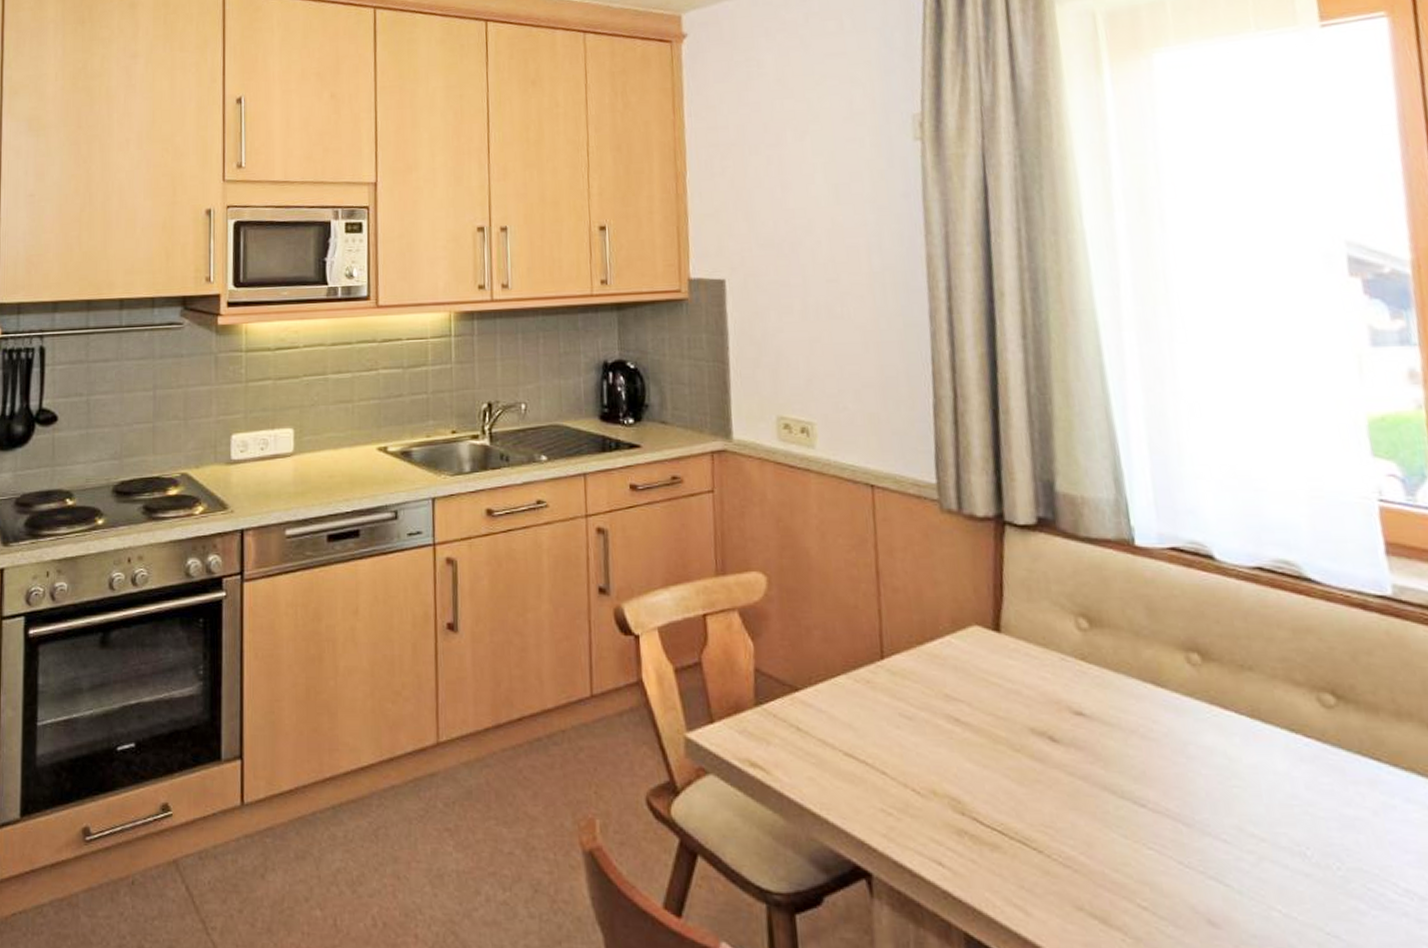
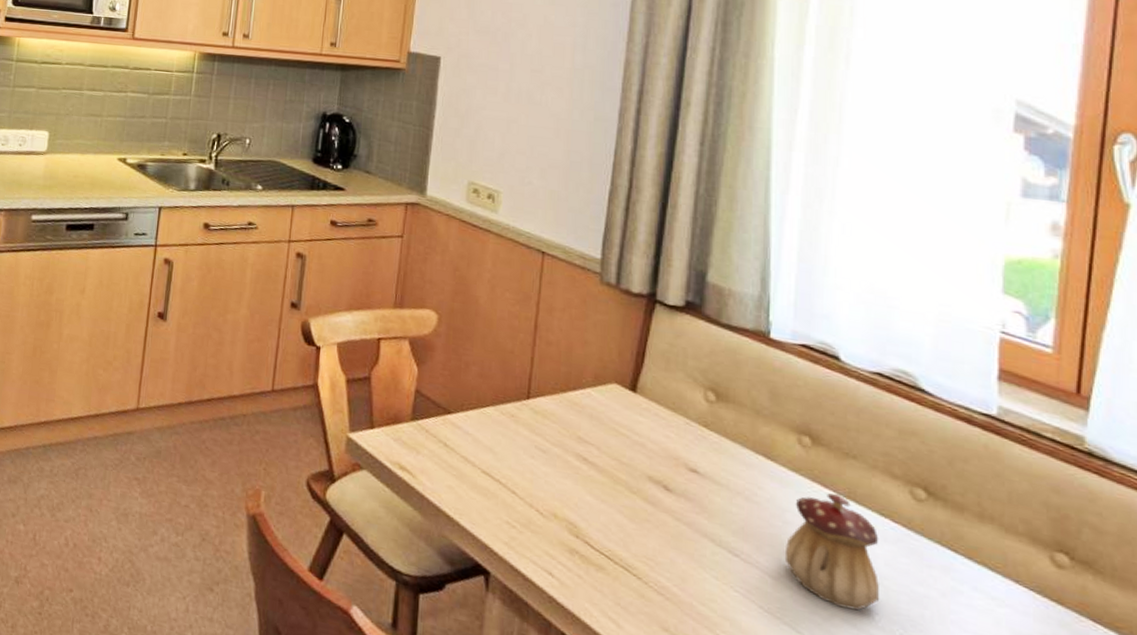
teapot: none [1194,715,1307,848] -> present [784,493,879,611]

